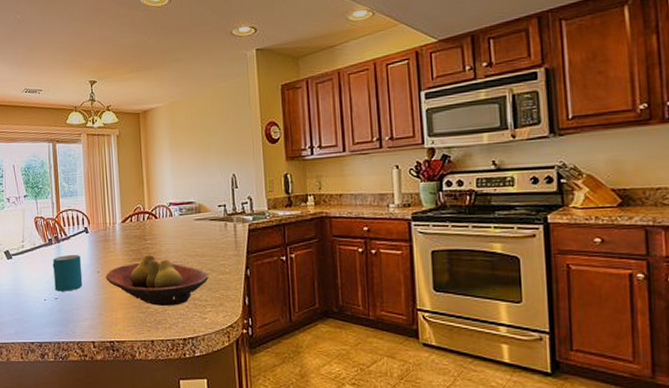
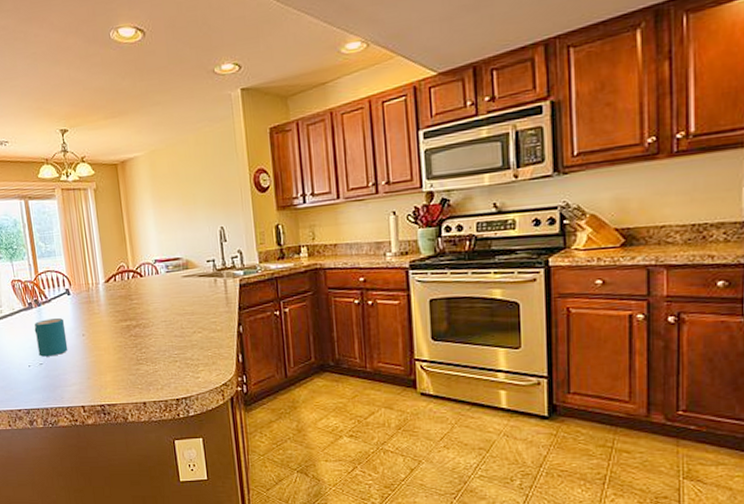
fruit bowl: present [106,254,209,306] -> none [91,314,200,367]

